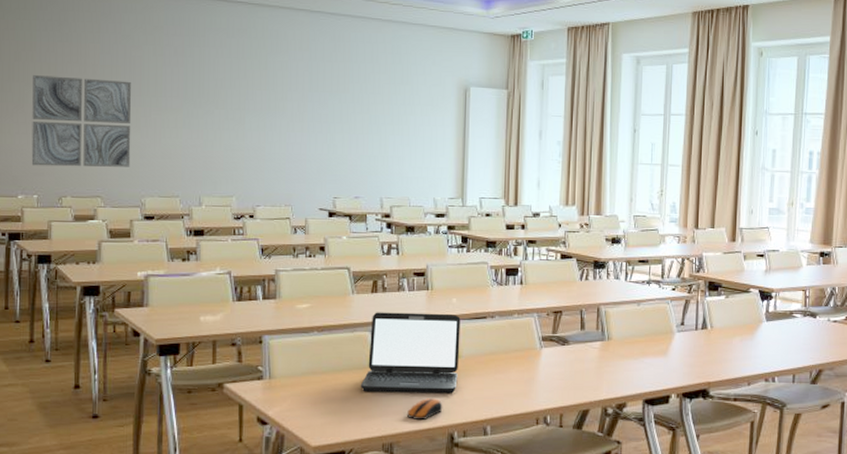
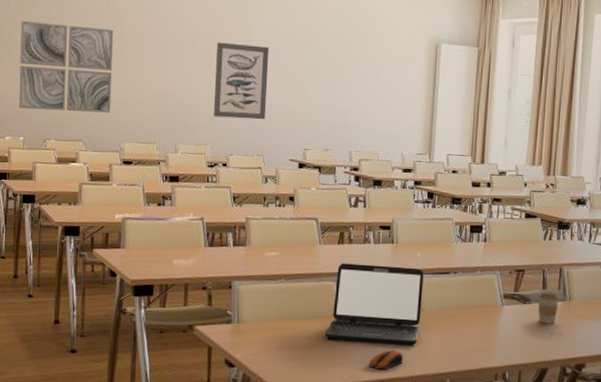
wall art: none [239,91,295,169] -> present [214,42,270,120]
coffee cup: none [576,332,599,365] -> present [538,292,560,324]

